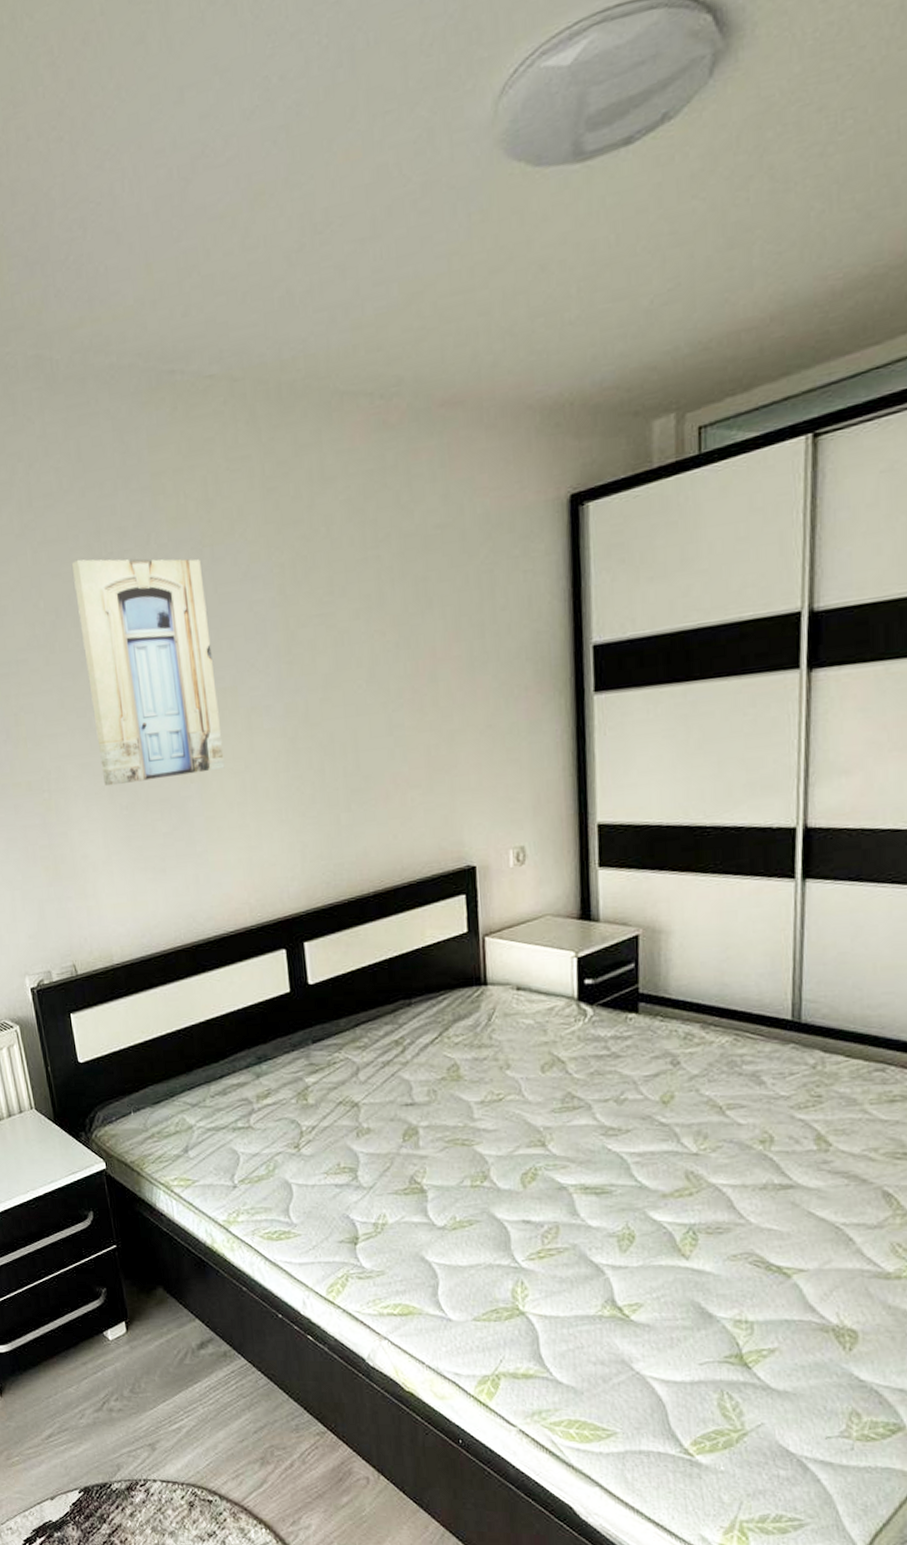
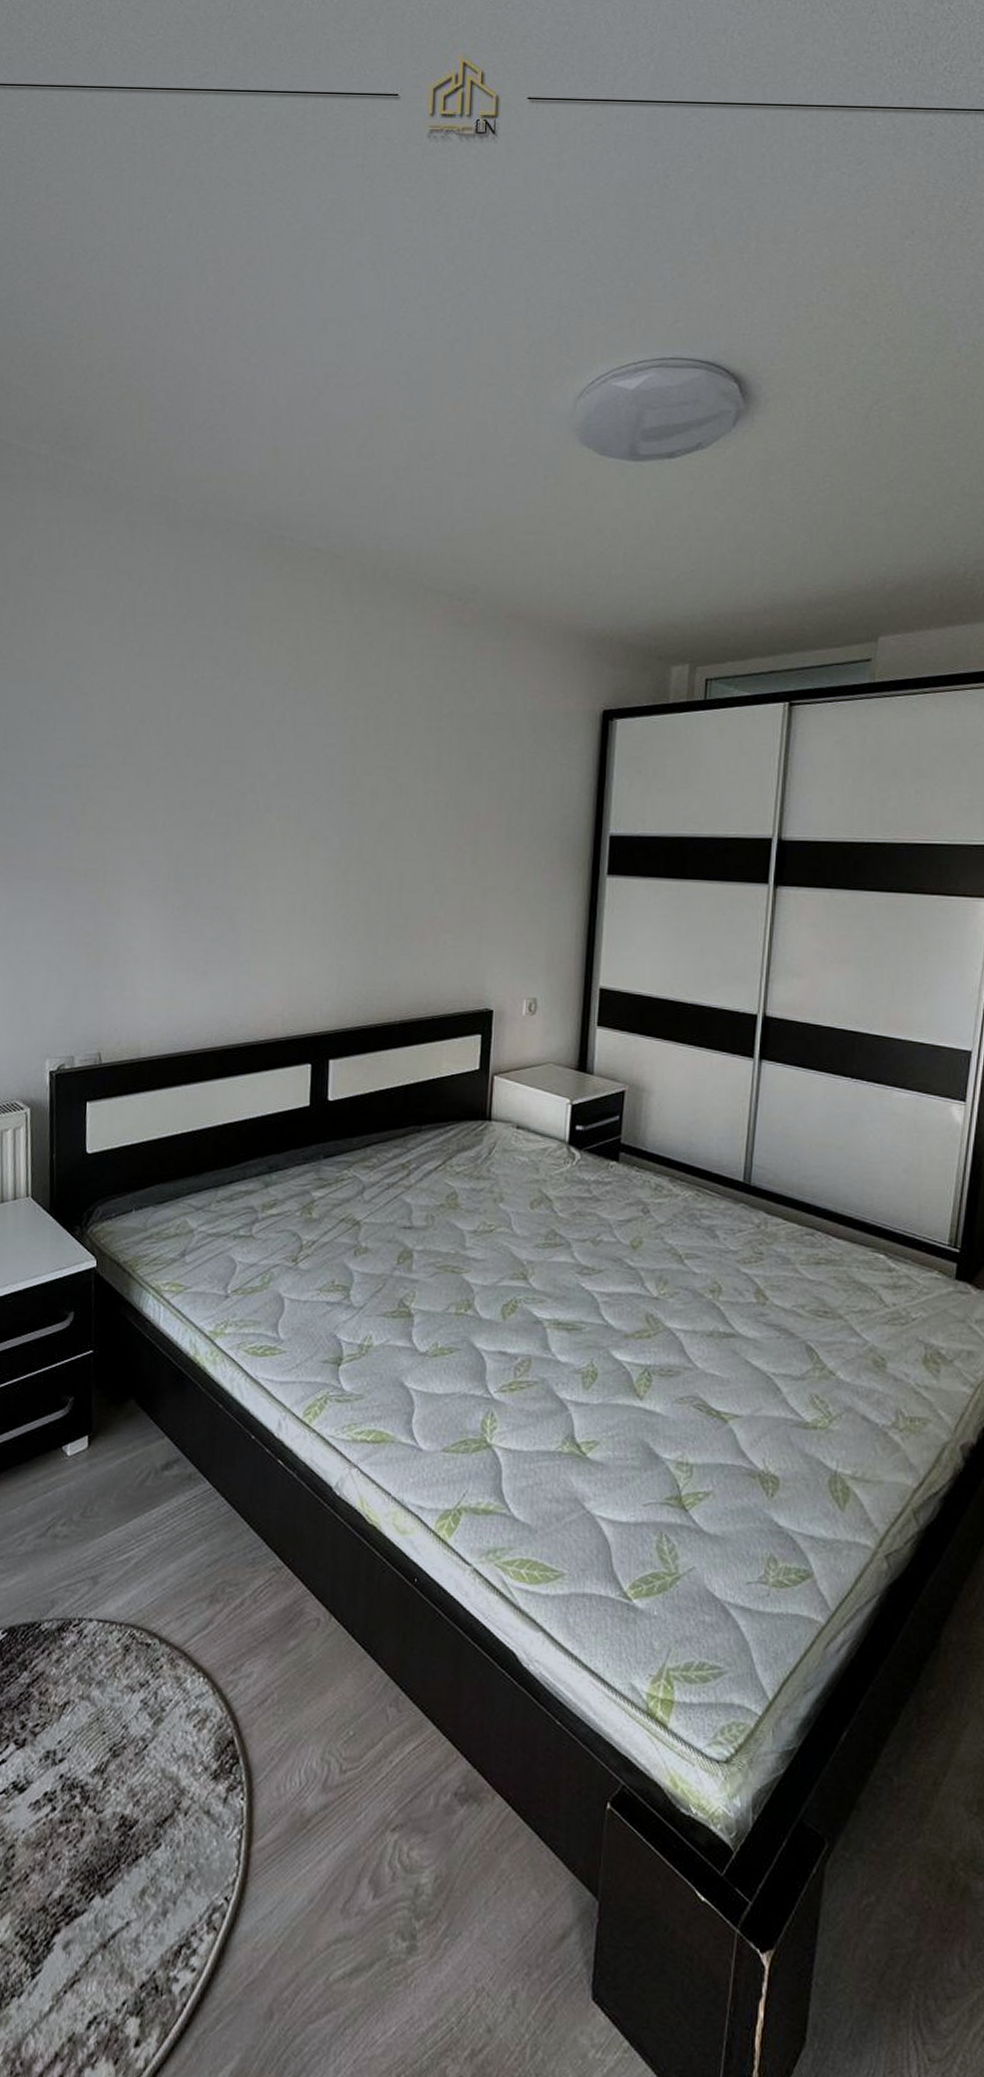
wall art: present [71,559,225,787] -> none [160,676,284,888]

